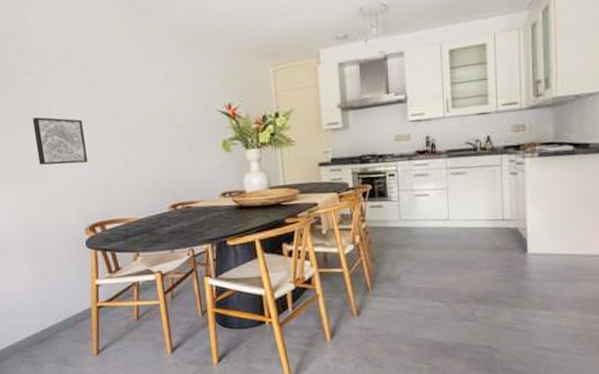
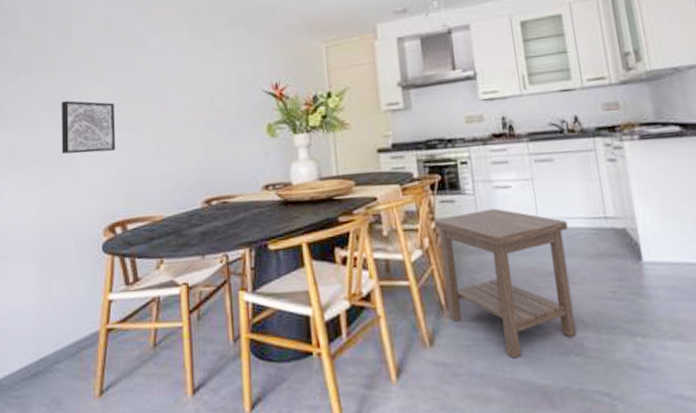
side table: none [364,212,472,324] -> present [434,208,577,359]

